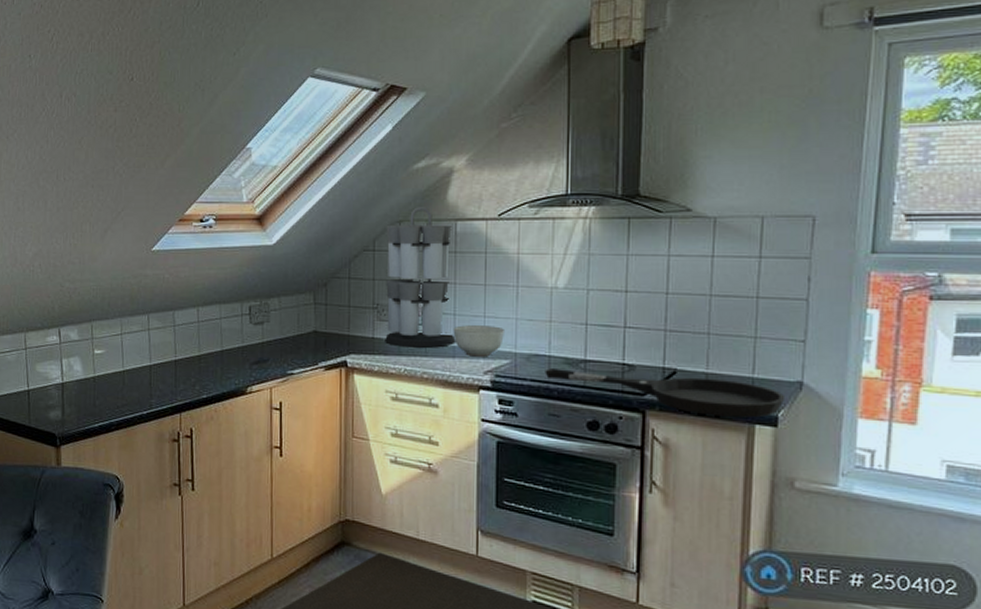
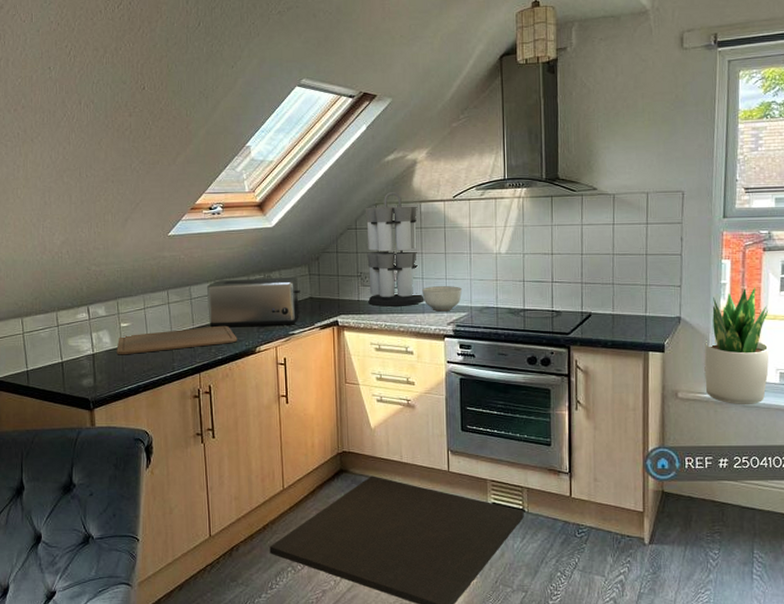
chopping board: none [88,358,226,387] -> present [116,325,237,355]
toaster: none [192,304,303,363] -> present [206,277,300,328]
frying pan: present [545,369,786,418] -> none [494,317,669,347]
planter: none [834,348,934,506] -> present [704,287,769,406]

